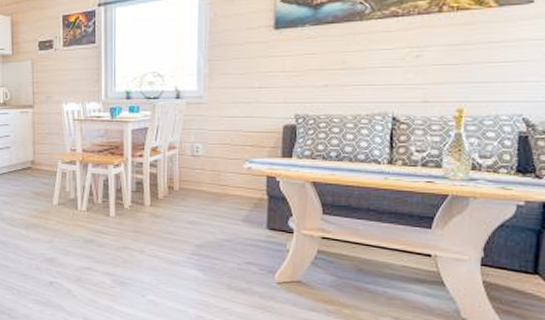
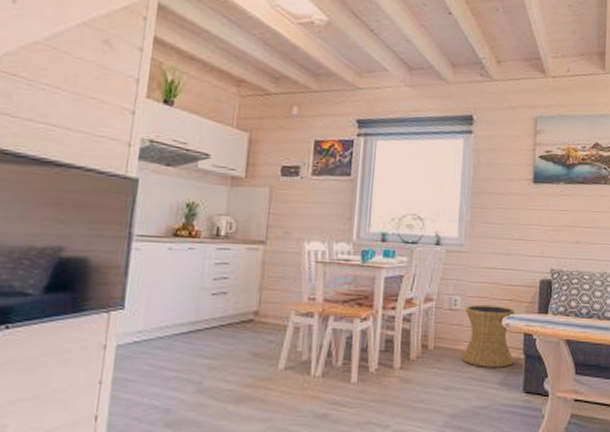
side table: none [206,150,257,207] -> present [462,304,515,368]

